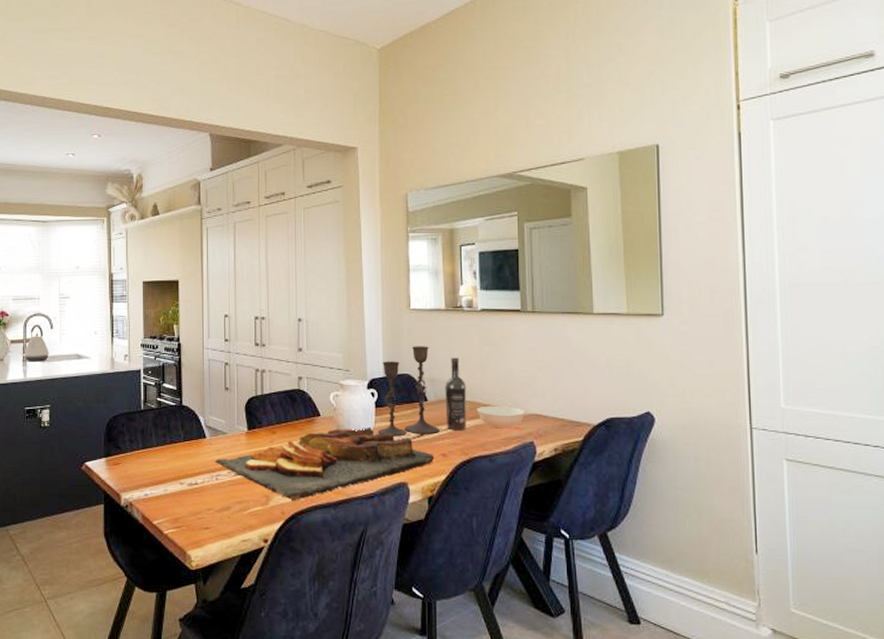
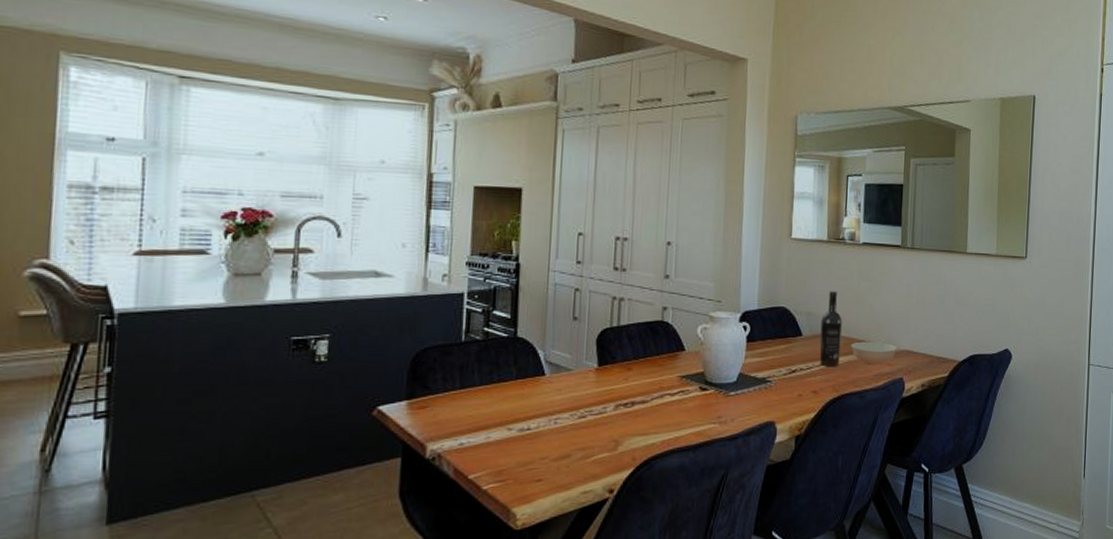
kettle: present [24,325,49,362] -> none [294,231,334,279]
food platter: present [214,428,435,501] -> none [553,364,805,446]
candlestick: present [378,346,439,437] -> none [748,278,812,373]

